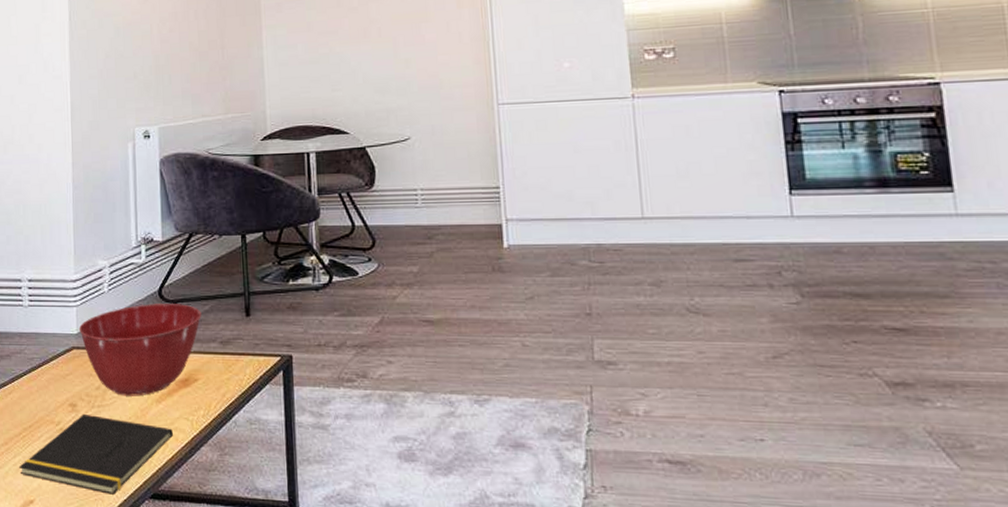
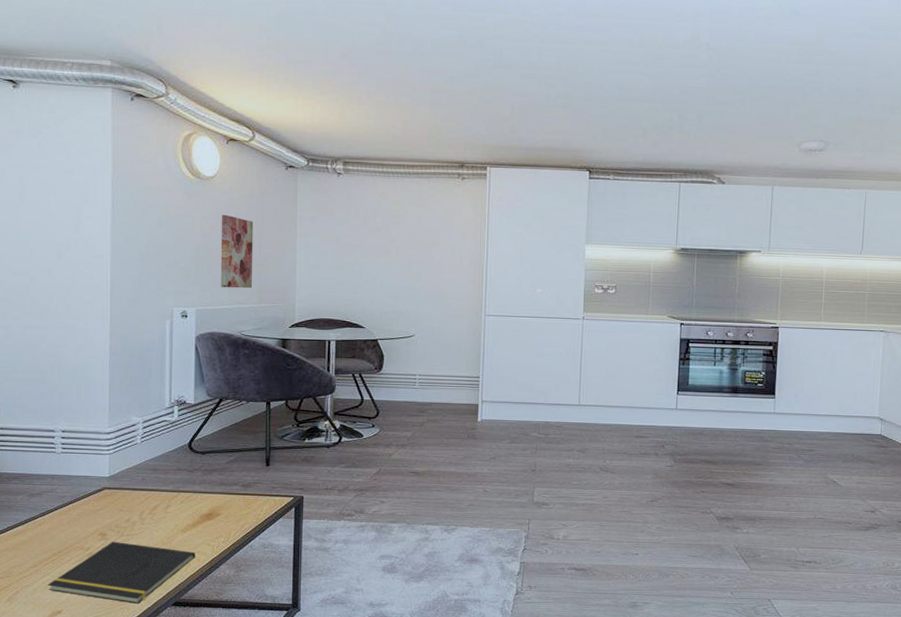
mixing bowl: present [78,304,202,397] -> none [111,454,227,527]
wall art: none [179,13,218,100] -> present [220,214,254,289]

